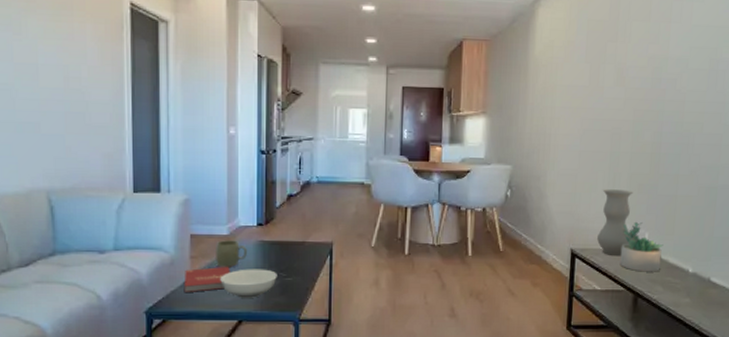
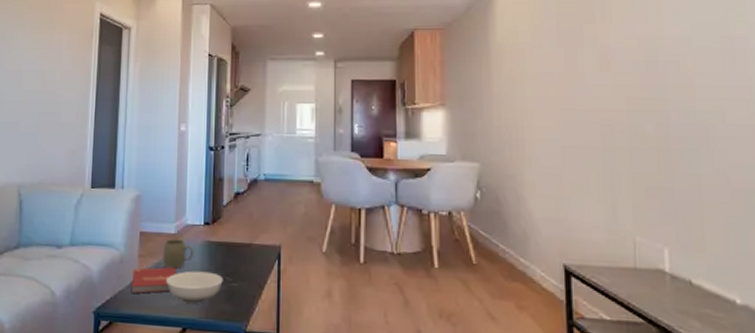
vase: present [597,189,634,255] -> none [597,192,644,276]
succulent plant: present [620,221,663,272] -> none [630,233,693,301]

